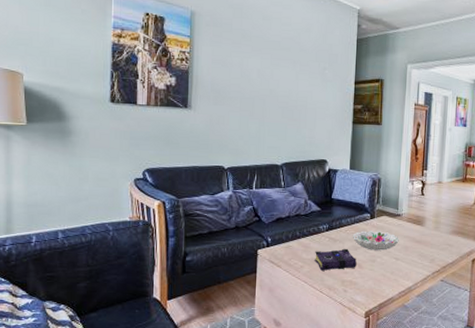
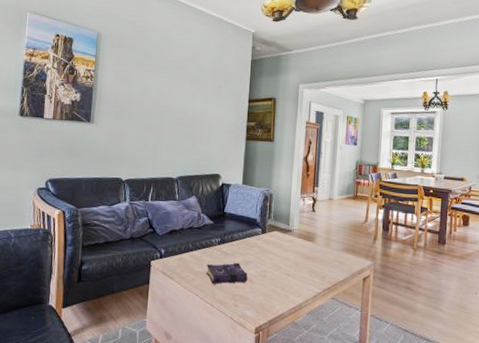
decorative bowl: present [352,230,399,251] -> none [243,245,290,266]

